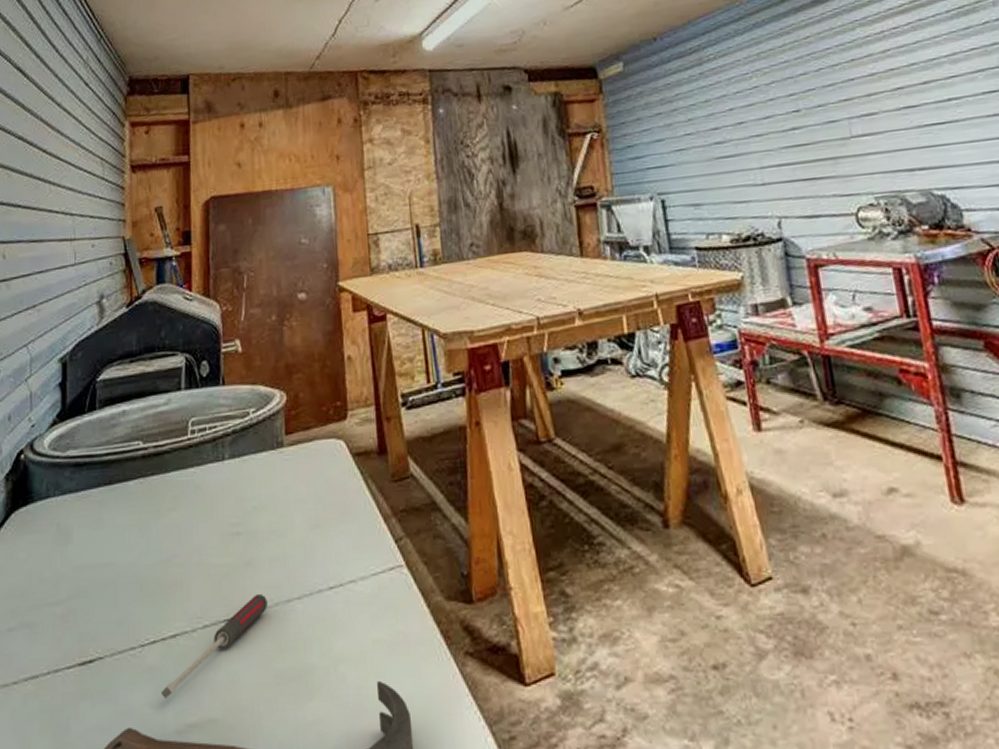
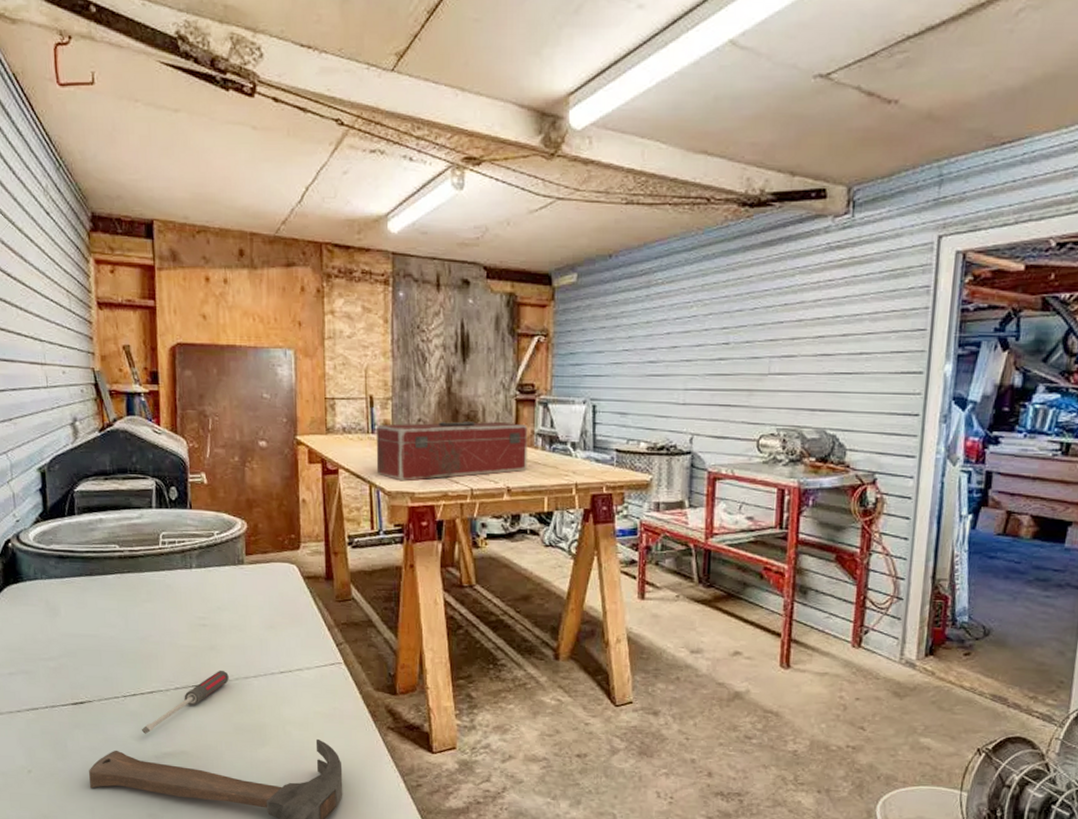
toolbox: none [425,232,598,320] -> present [376,421,528,482]

